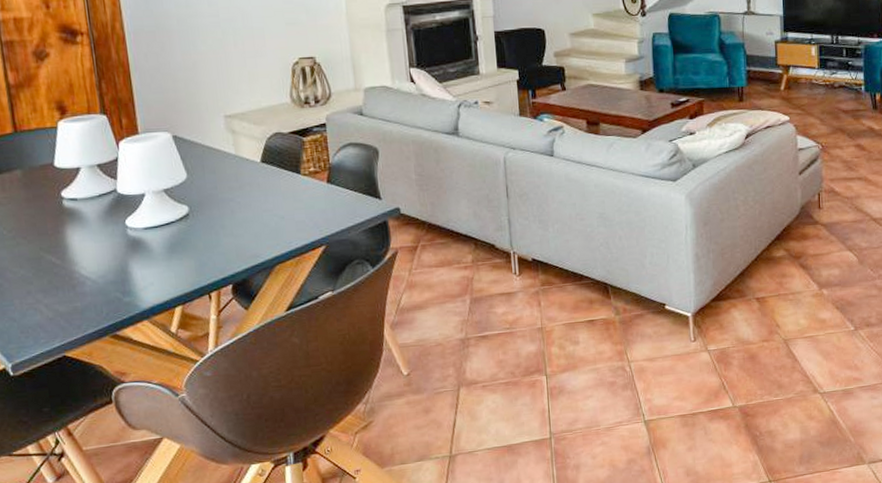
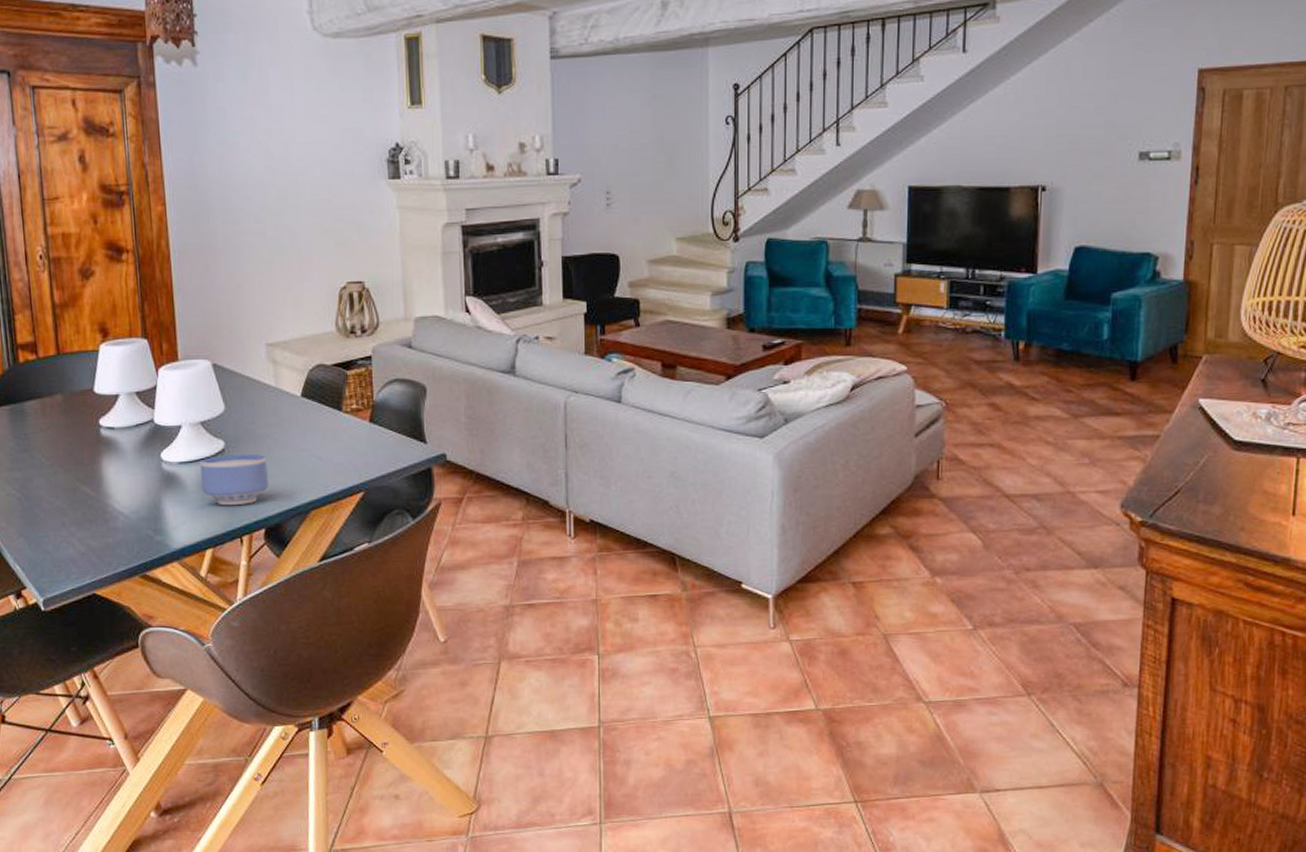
bowl: none [164,217,235,266] -> present [199,455,270,506]

